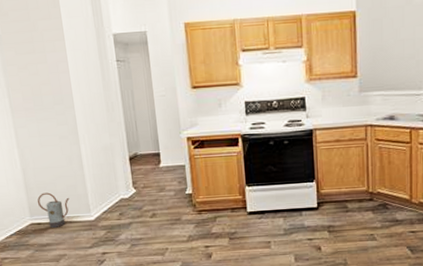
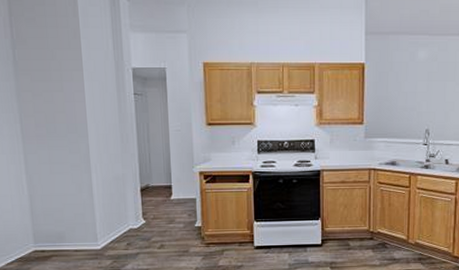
watering can: present [37,192,69,228] -> none [42,220,77,256]

